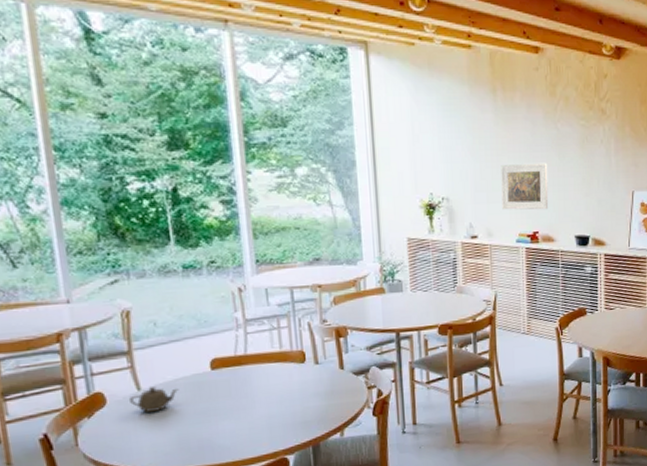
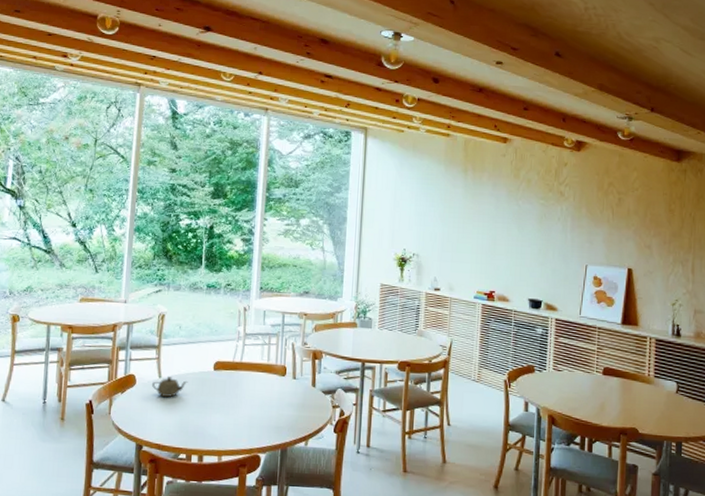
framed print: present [501,162,549,210] -> none [464,231,508,273]

